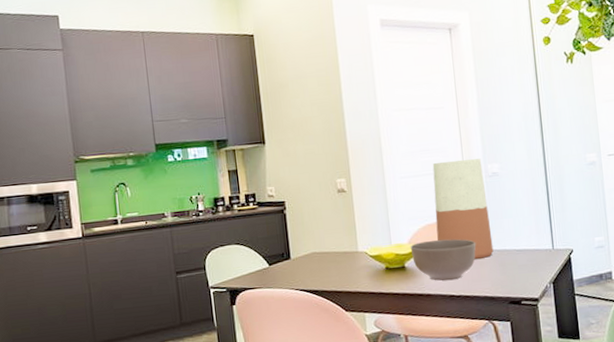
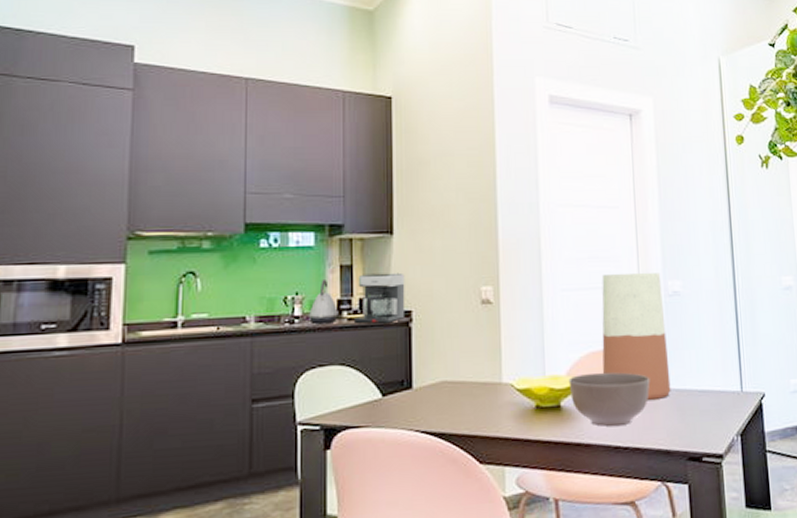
kettle: none [209,181,231,216] -> present [309,278,338,325]
coffee maker: none [242,173,280,214] -> present [353,272,405,325]

